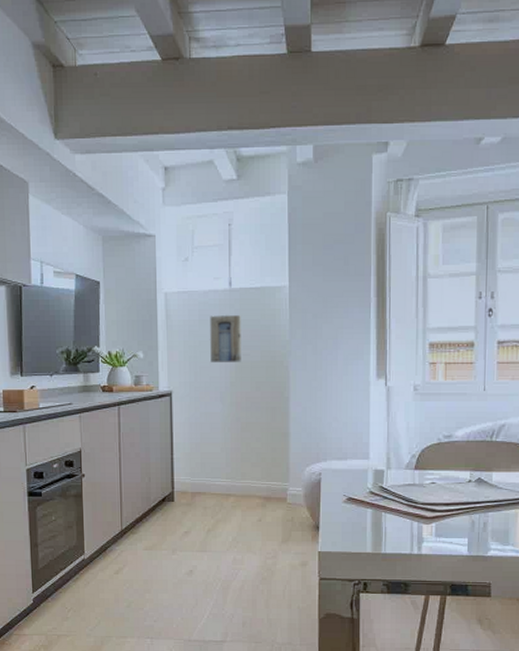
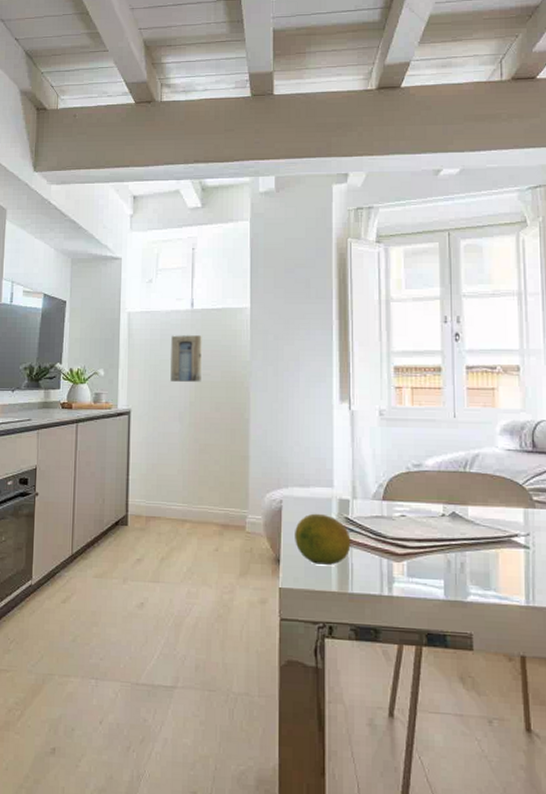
fruit: none [333,484,385,529] -> present [295,513,351,565]

